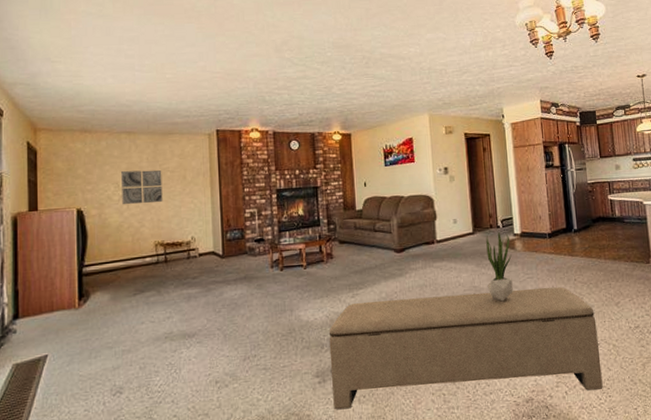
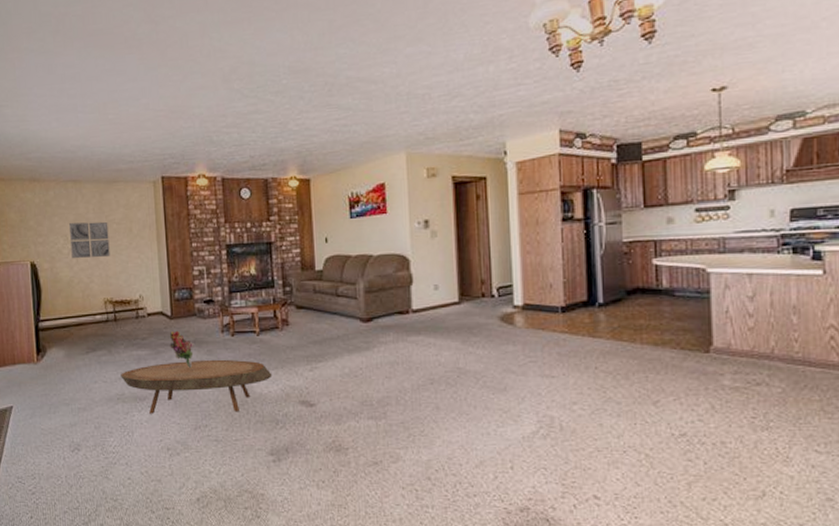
coffee table: none [169,292,318,349] -> present [120,359,272,414]
bouquet: none [220,268,245,303] -> present [169,330,194,368]
bench: present [329,287,603,410] -> none [284,375,627,507]
potted plant: present [486,232,513,302] -> none [475,303,509,389]

